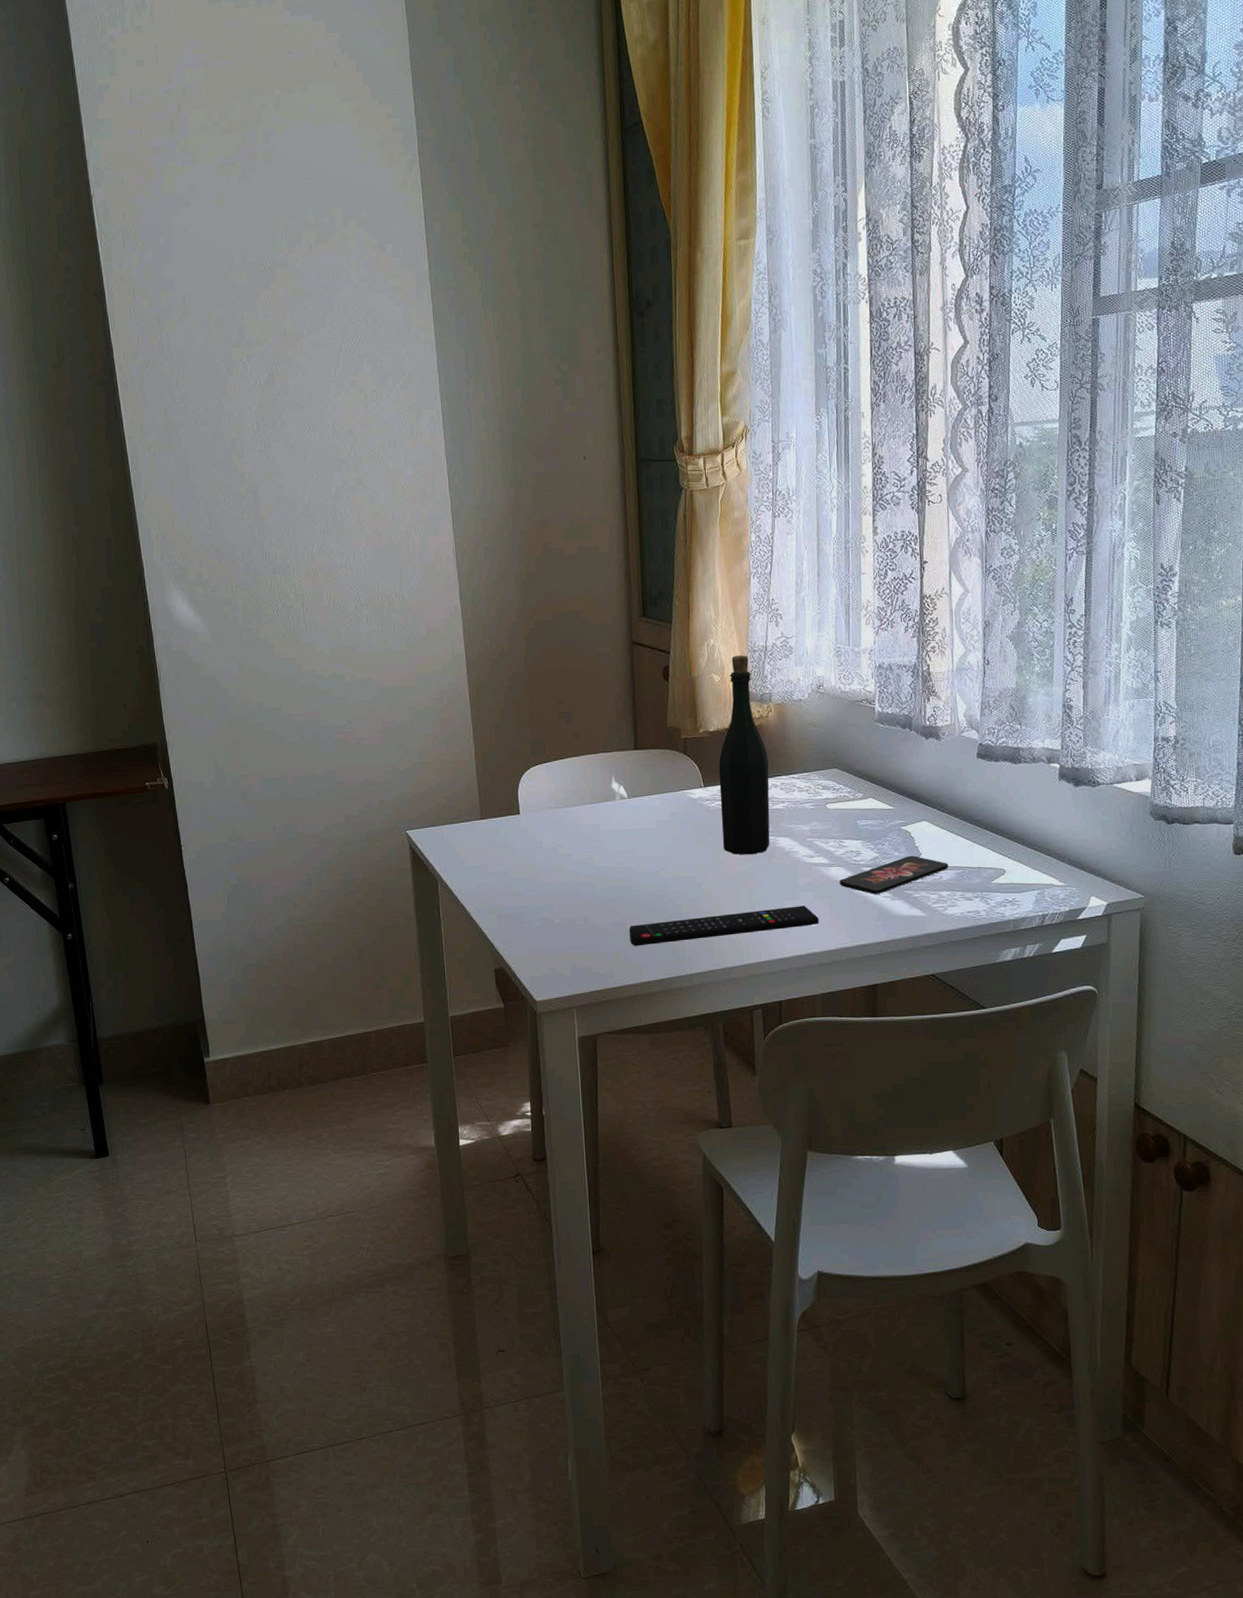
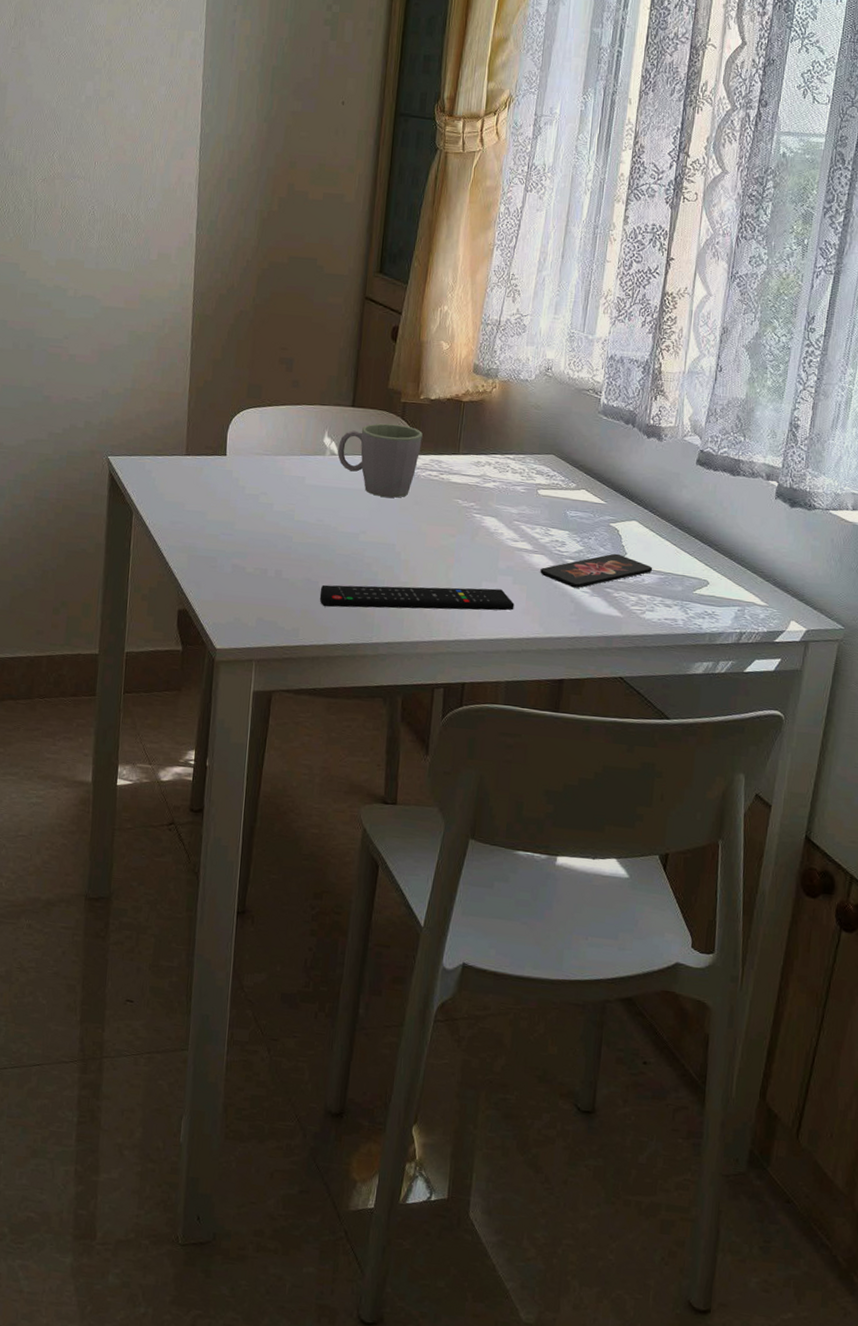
mug: none [627,760,707,833] -> present [338,423,423,498]
bottle: present [718,655,770,855] -> none [428,326,486,531]

